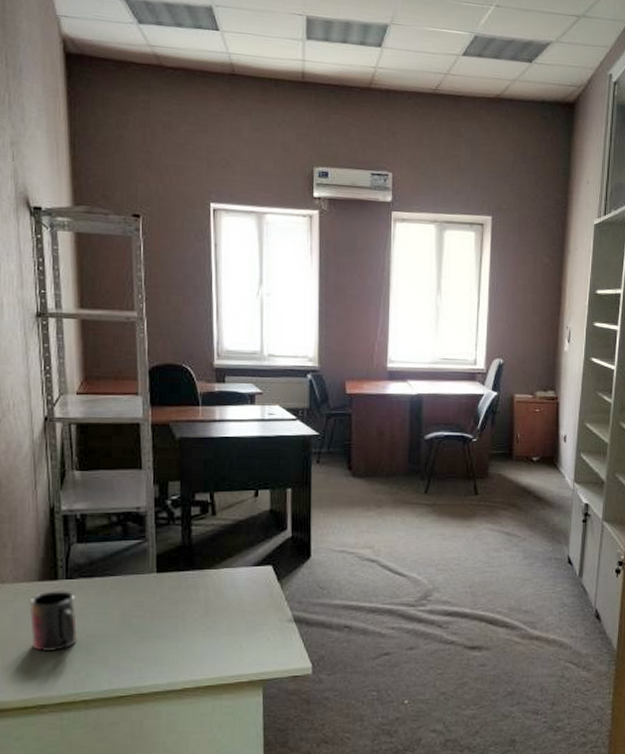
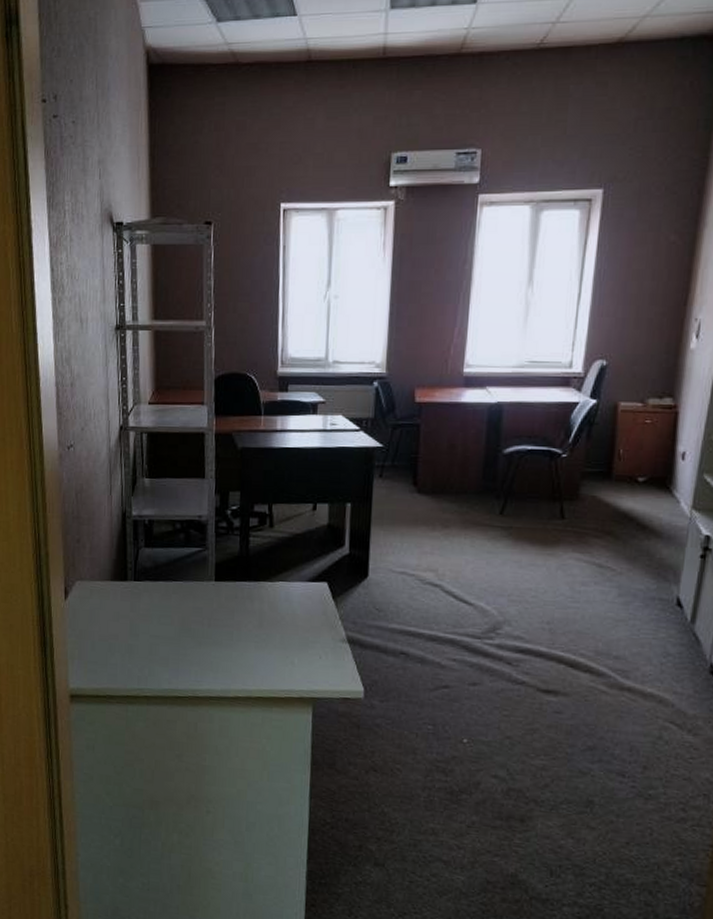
mug: present [29,591,78,652] -> none [102,591,143,648]

